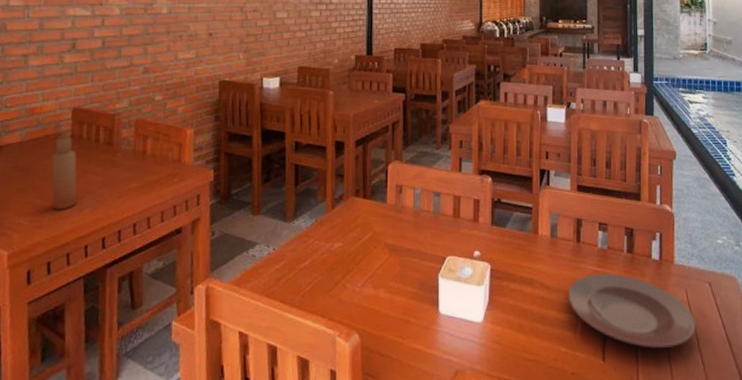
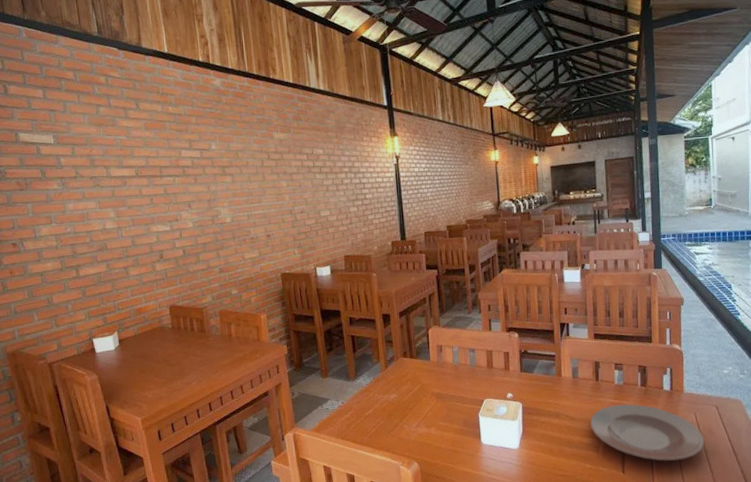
bottle: present [51,134,78,210] -> none [160,327,185,385]

